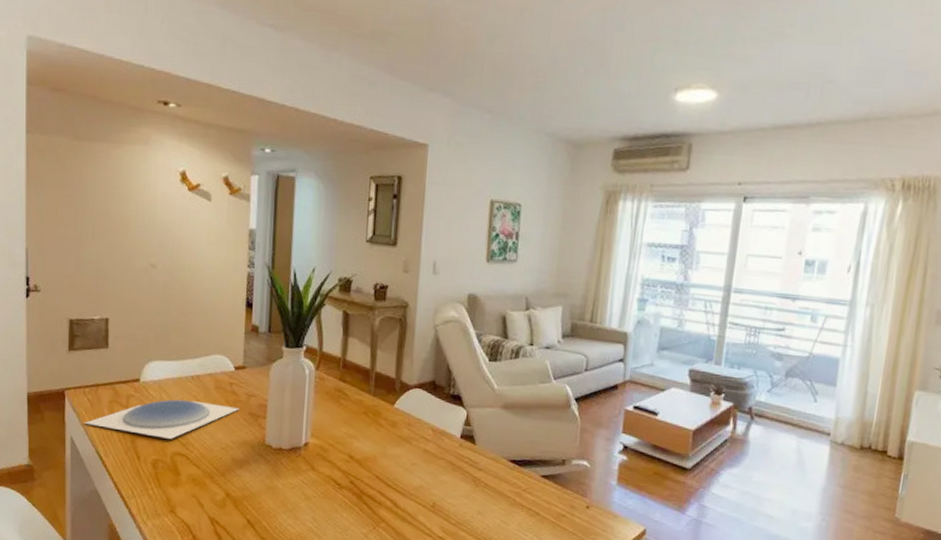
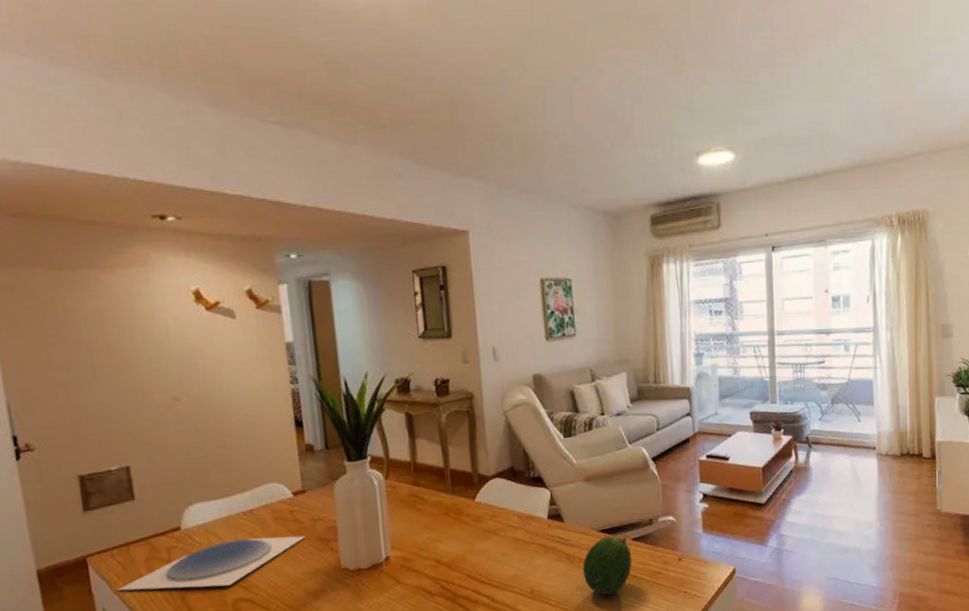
fruit: none [486,467,539,527] -> present [582,535,632,596]

